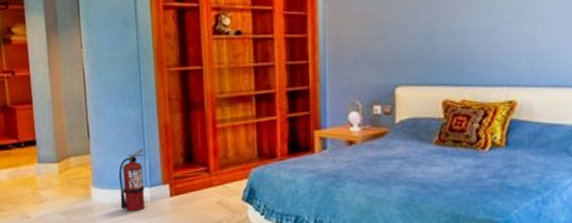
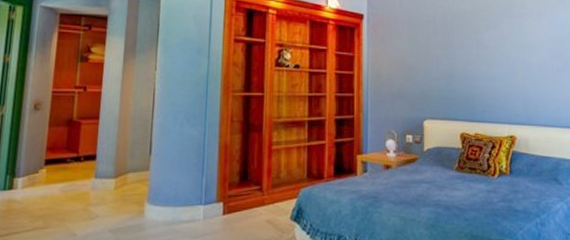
fire extinguisher: present [118,149,146,212] -> none [172,167,202,230]

